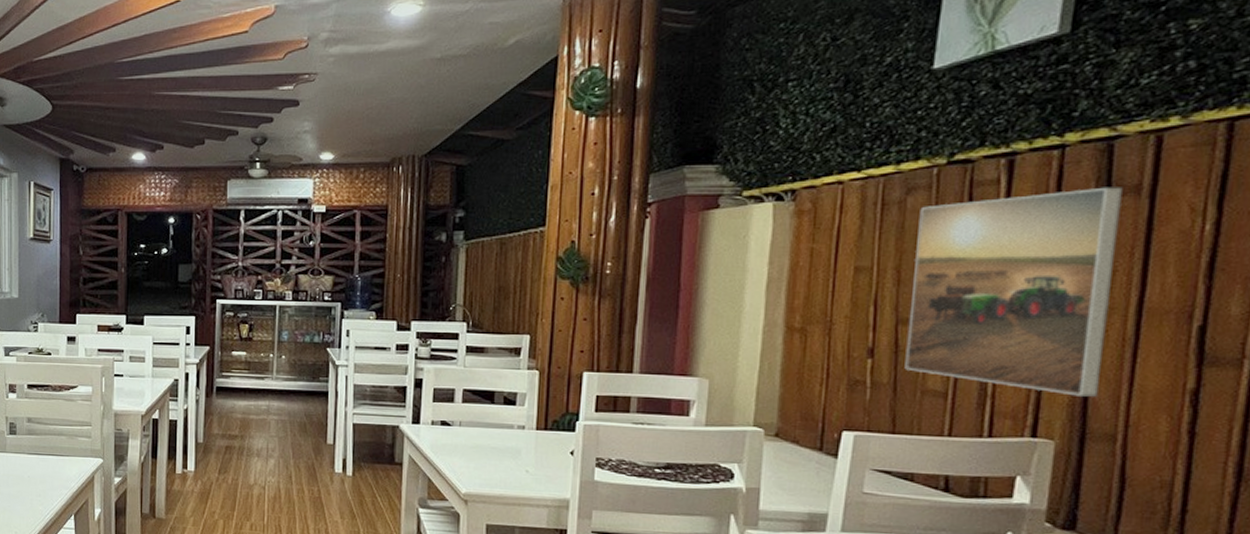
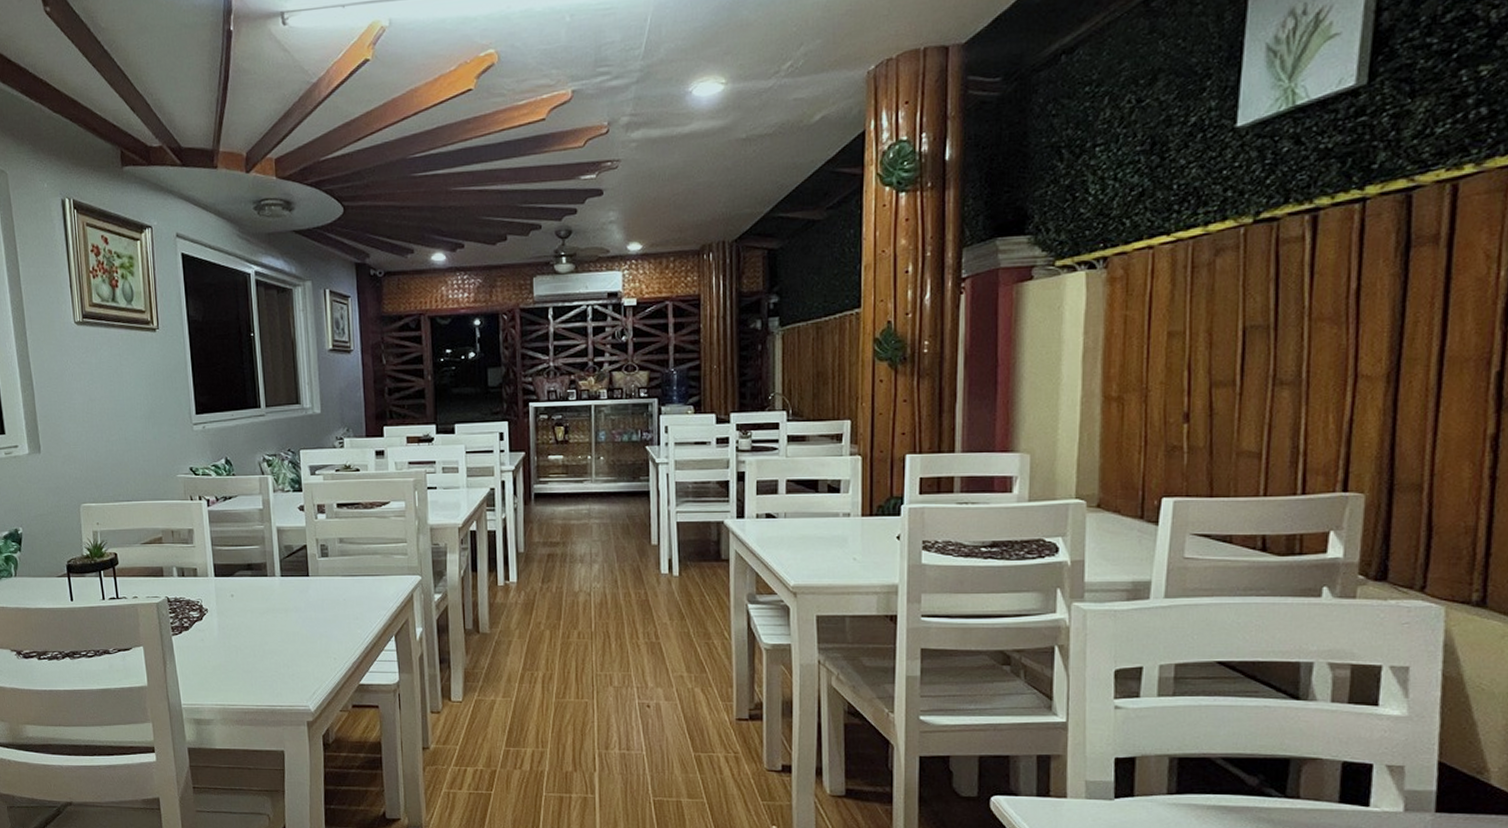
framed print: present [904,187,1123,397] -> none [1219,237,1422,448]

